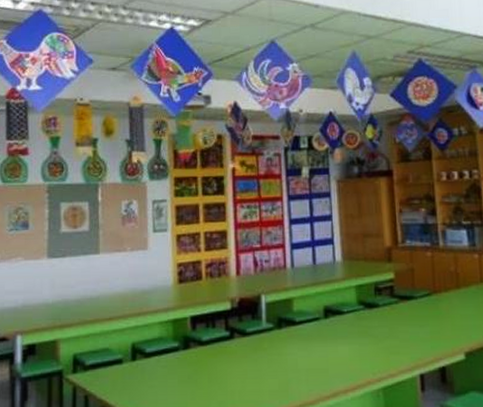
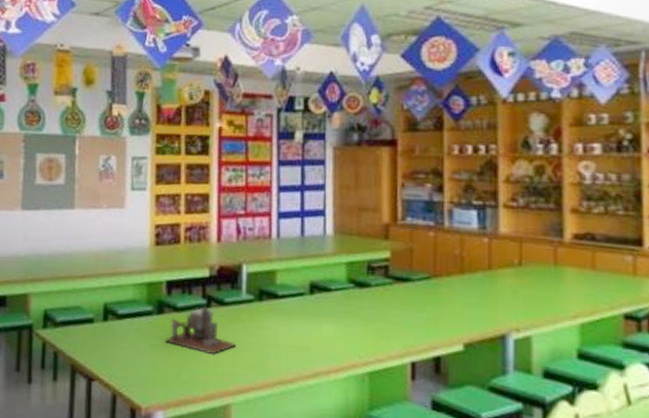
desk organizer: none [191,337,260,385] -> present [164,306,237,355]

